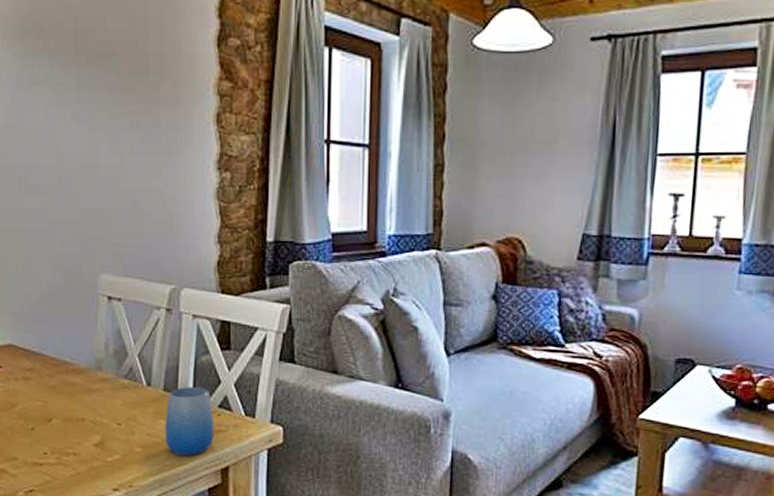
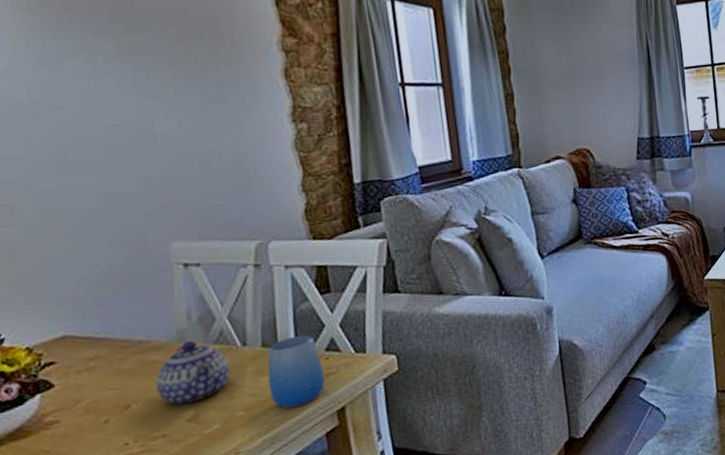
teapot: none [74,371,135,429] -> present [155,340,231,405]

